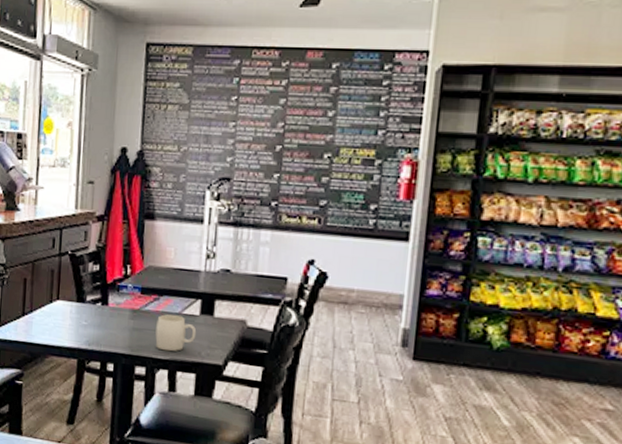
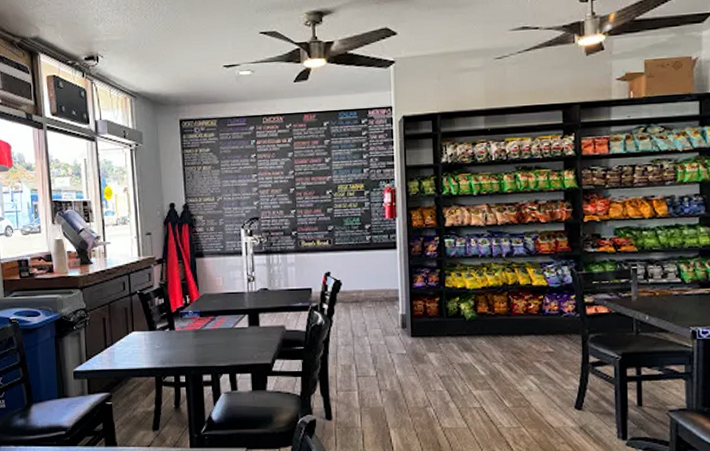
mug: present [155,314,197,352] -> none [215,330,248,359]

